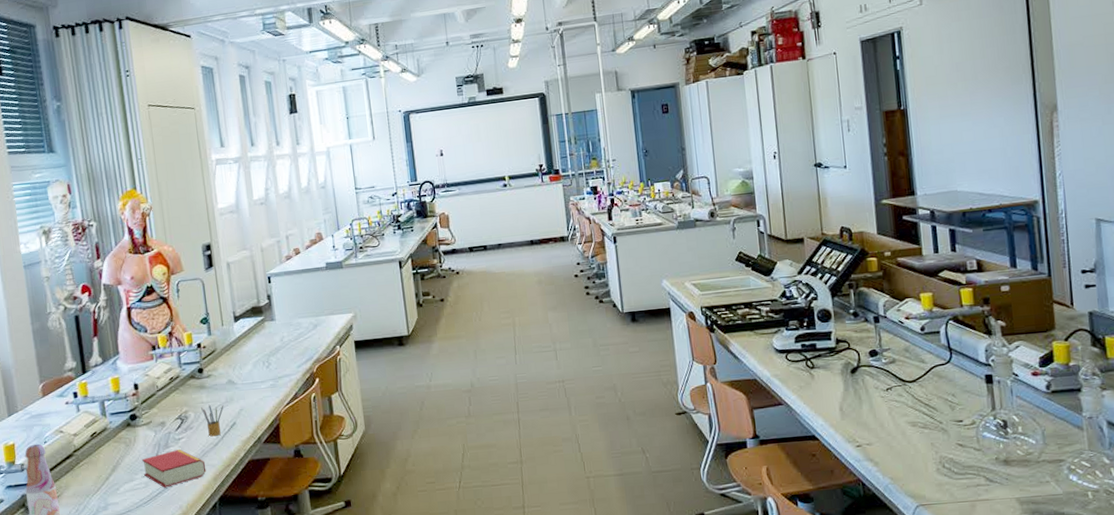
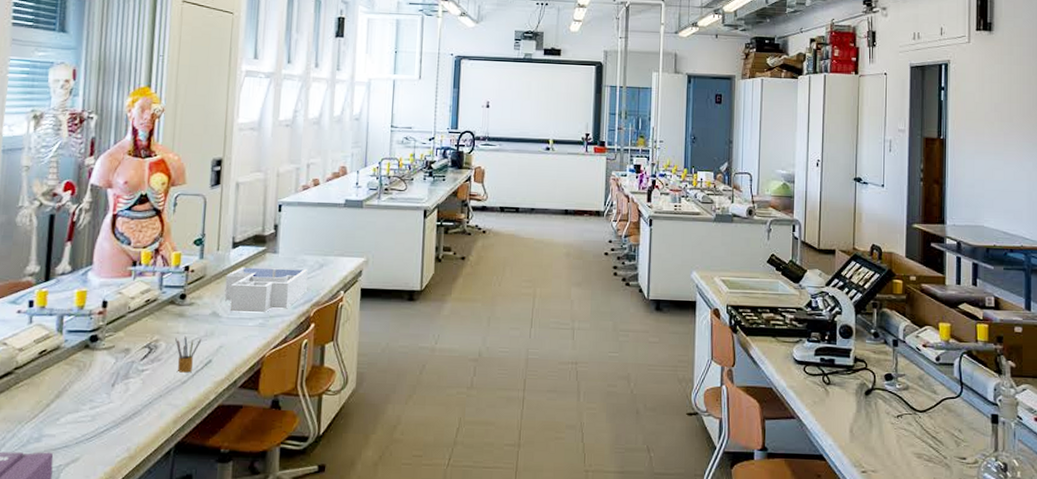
book: present [141,448,207,488] -> none [93,381,168,425]
desk organizer: none [234,331,307,378] -> present [224,267,308,313]

